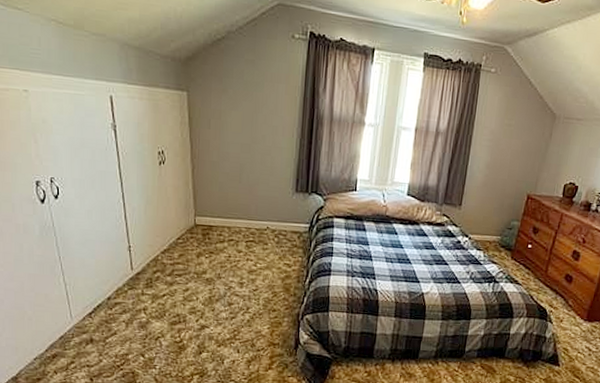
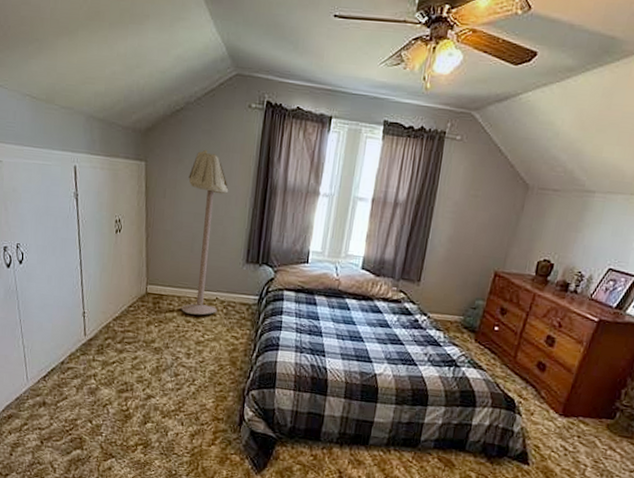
floor lamp: none [231,79,275,245] -> present [181,149,229,316]

